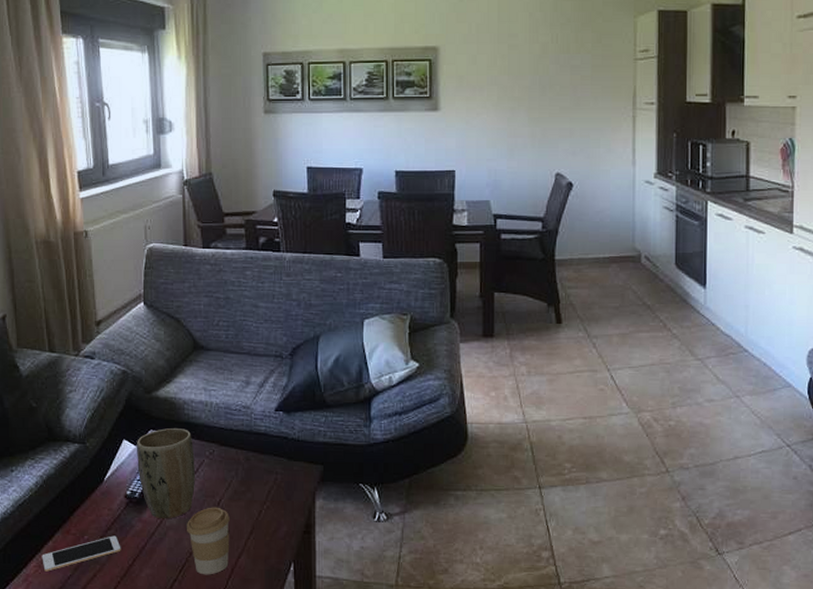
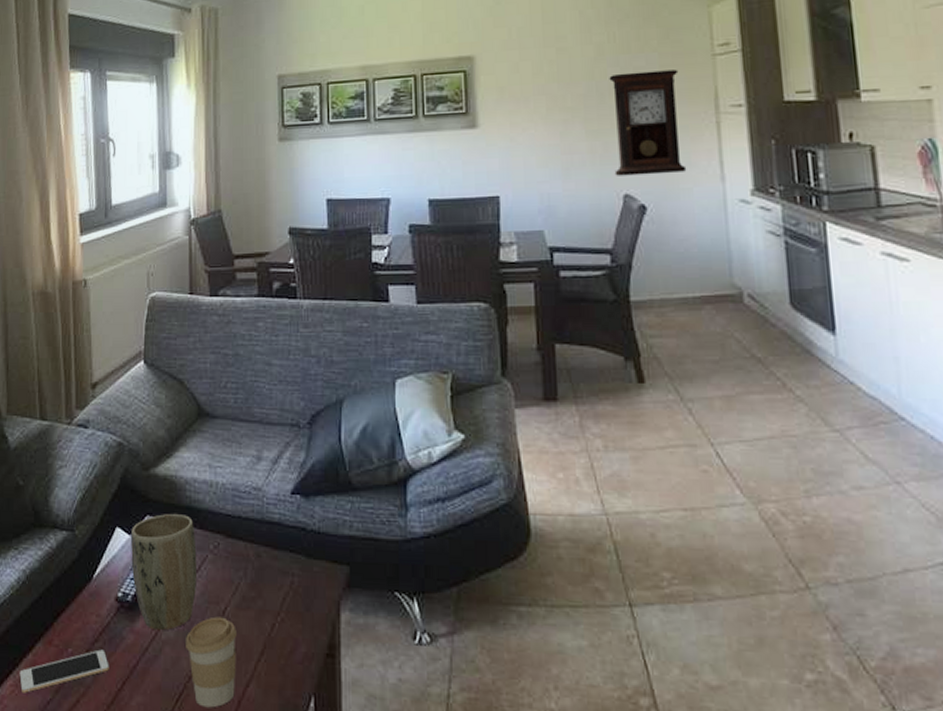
pendulum clock: none [550,70,607,158] -> present [609,69,687,176]

